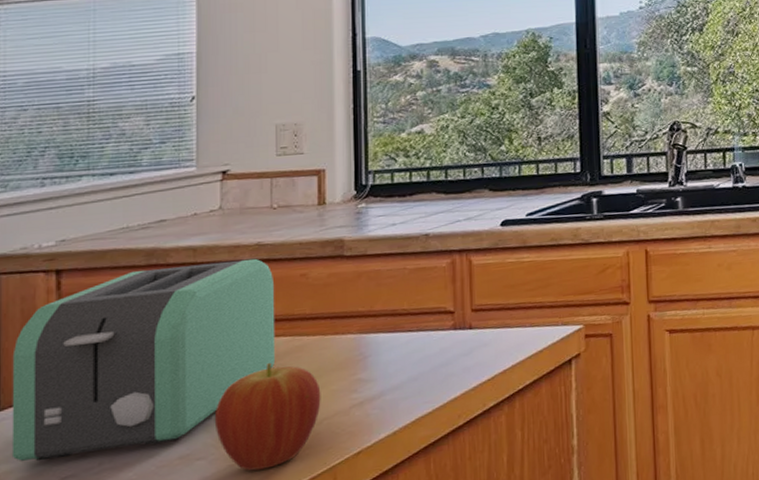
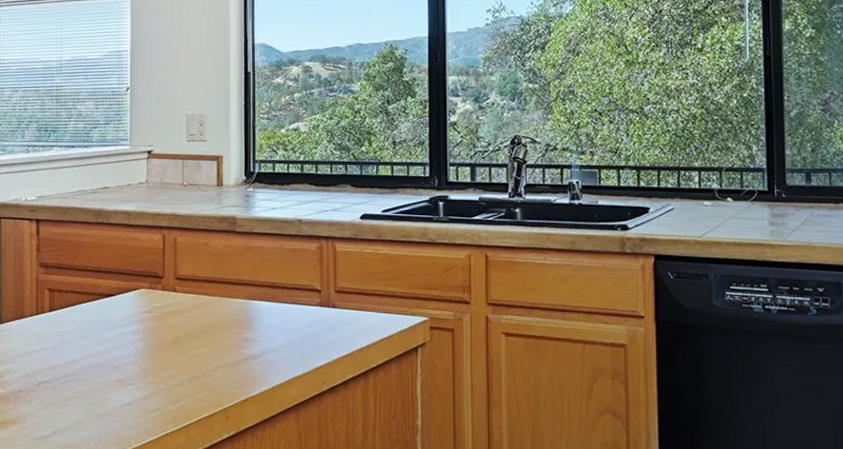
toaster: present [11,258,276,462] -> none [8,226,185,367]
fruit: present [214,362,321,471] -> none [141,314,218,401]

